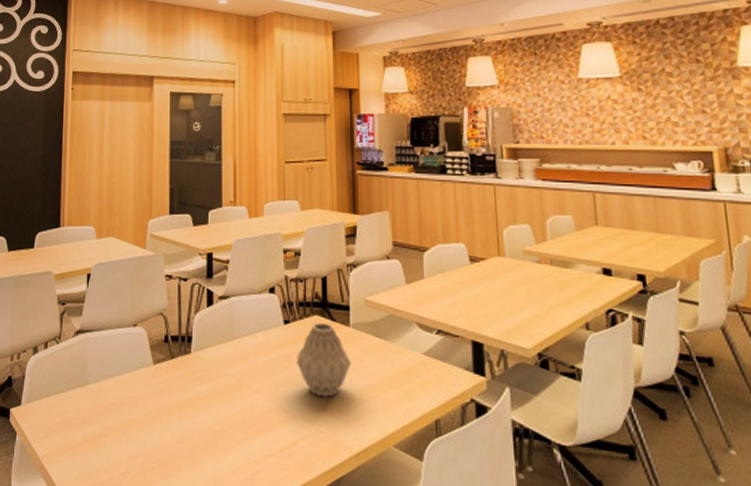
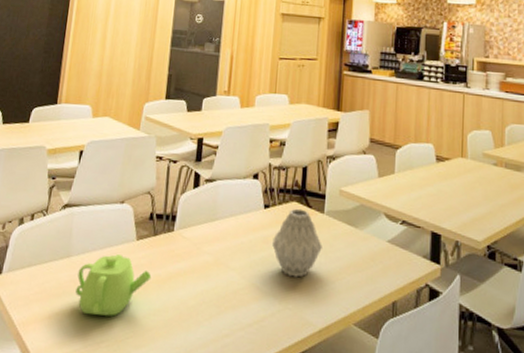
teapot: none [96,380,172,446] -> present [75,254,152,317]

